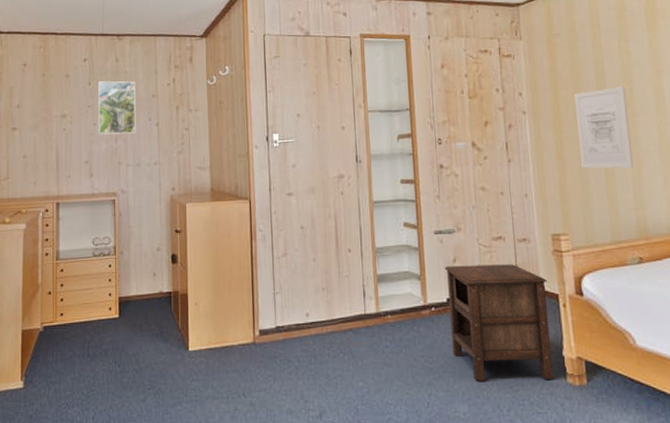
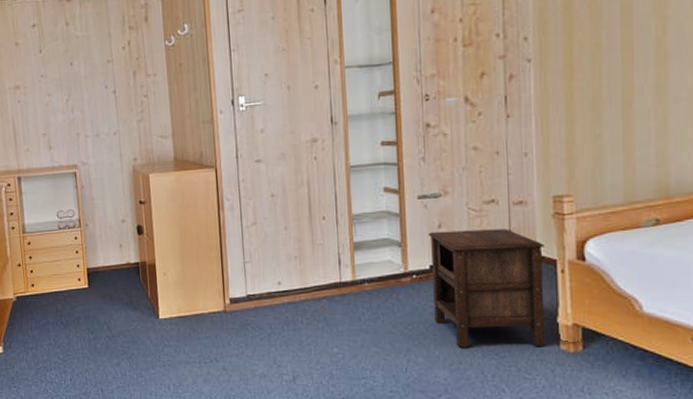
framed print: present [98,81,136,135] -> none [49,46,93,106]
wall art: present [573,86,634,169] -> none [591,22,659,122]

